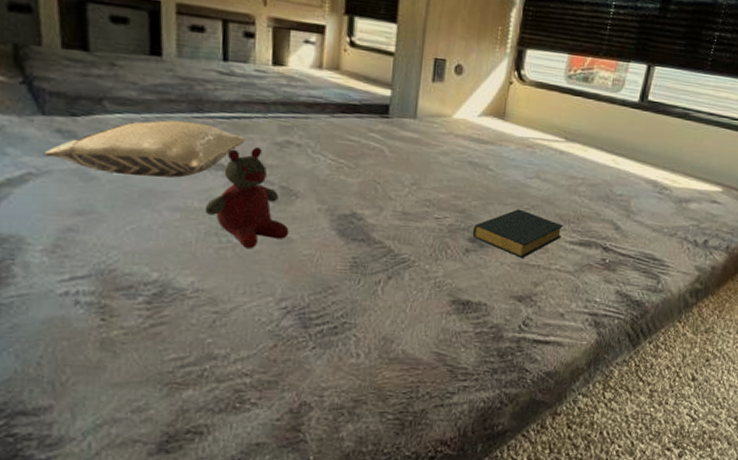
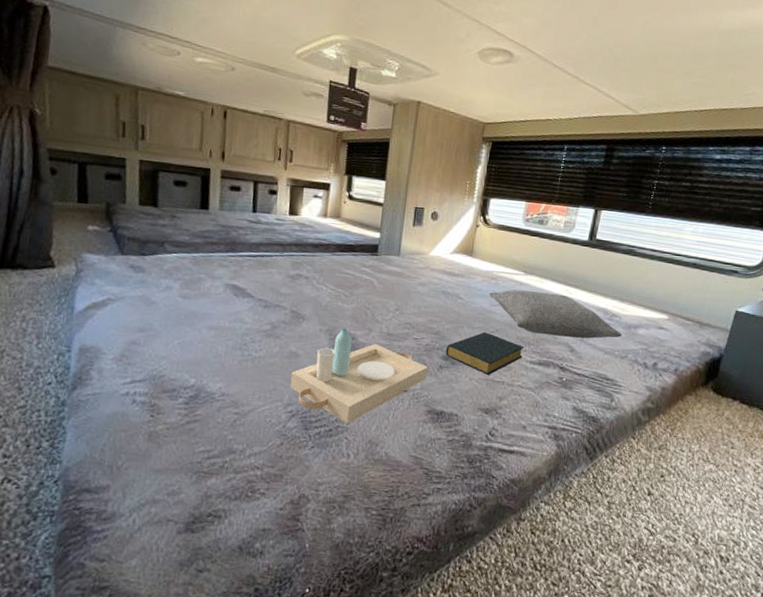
pillow: present [43,120,246,178] -> none [119,258,267,303]
stuffed bear: present [204,146,289,248] -> none [233,278,297,361]
serving tray: none [283,207,452,319] -> present [290,328,428,423]
pillow: none [524,159,672,215] -> present [489,289,622,339]

